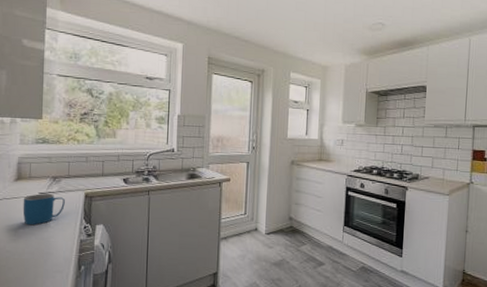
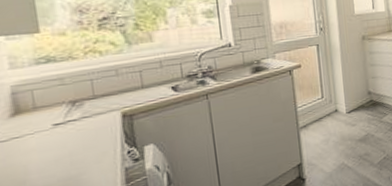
mug: present [23,193,65,226] -> none [28,122,95,168]

